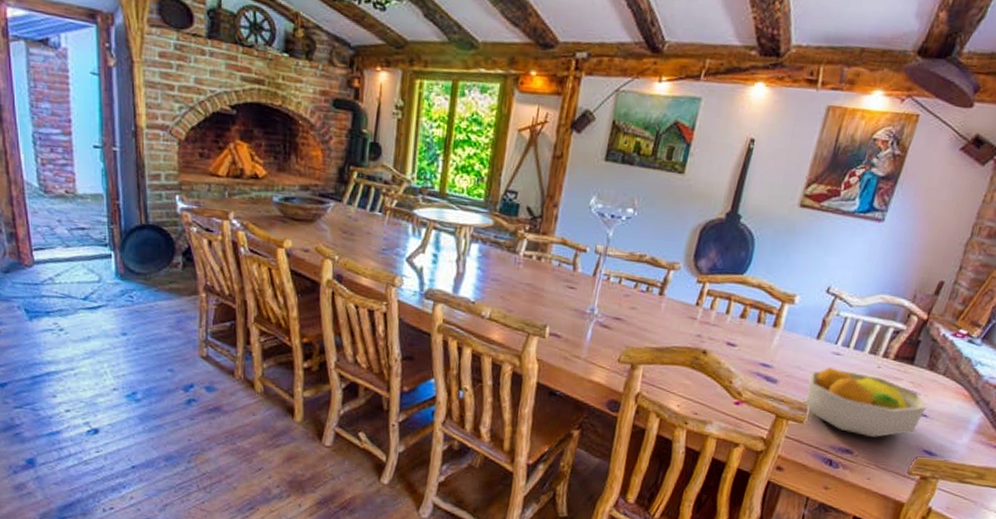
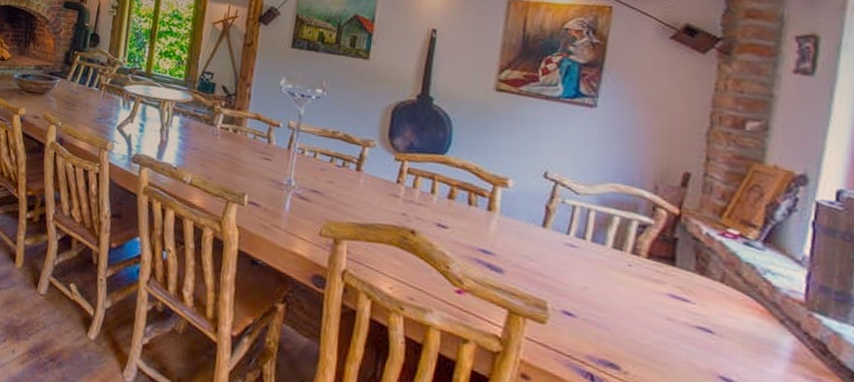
fruit bowl: present [805,366,927,437] -> none [542,259,709,353]

